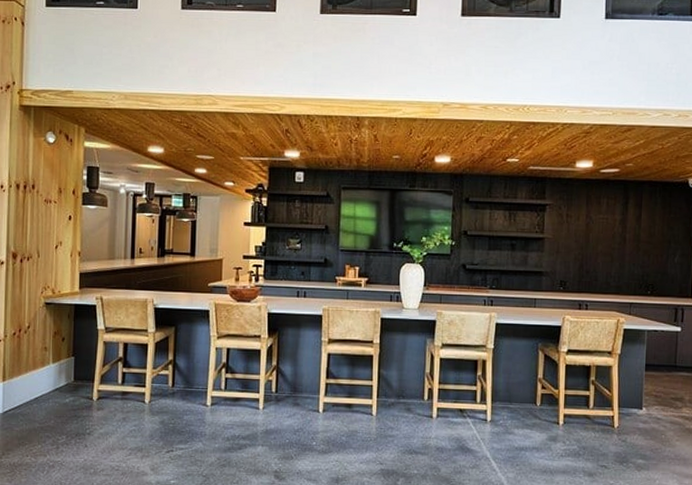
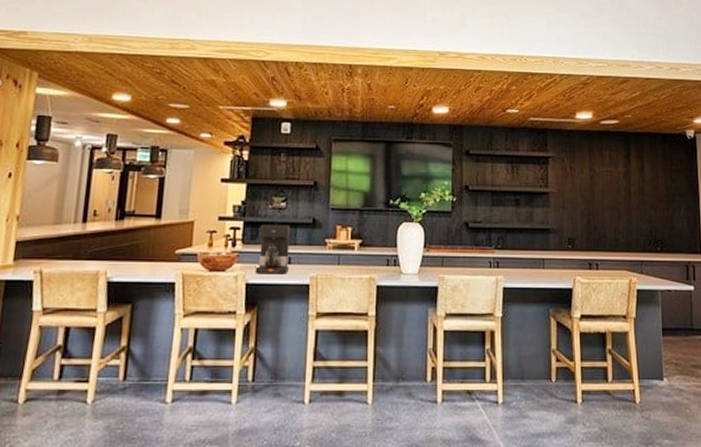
coffee maker: none [275,263,305,306] -> present [255,224,290,274]

